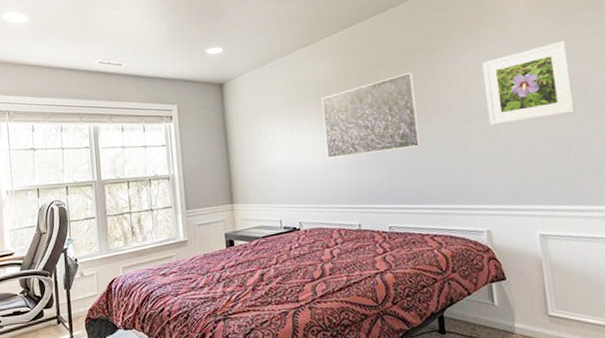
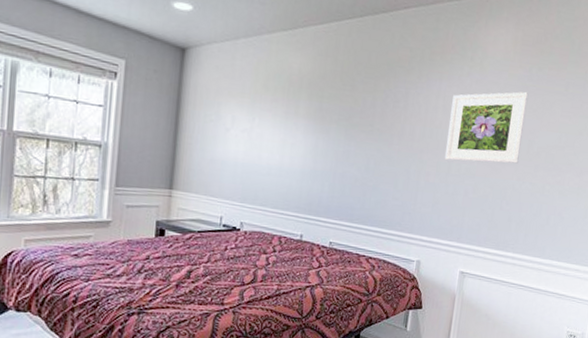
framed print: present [321,72,422,158] -> none [284,87,388,167]

